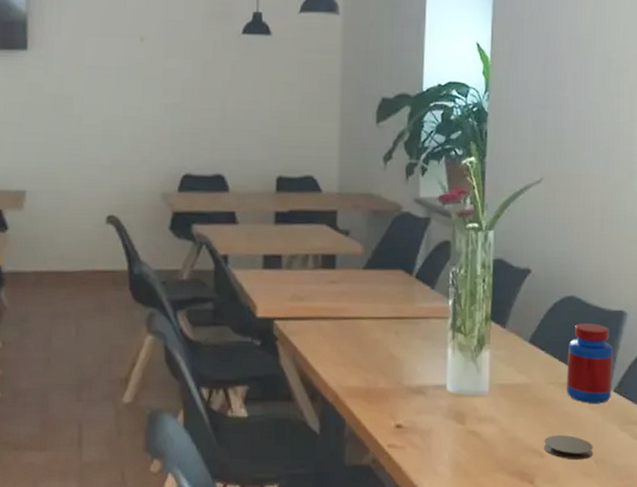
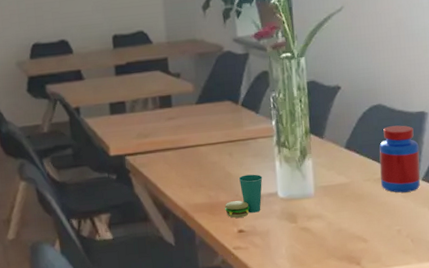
cup: none [382,360,431,410] -> present [224,174,263,218]
coaster: present [544,435,593,460] -> none [366,221,409,242]

